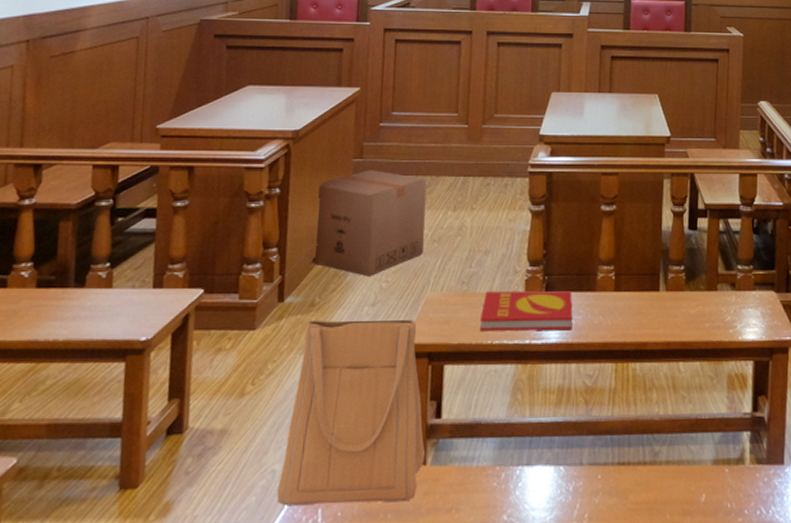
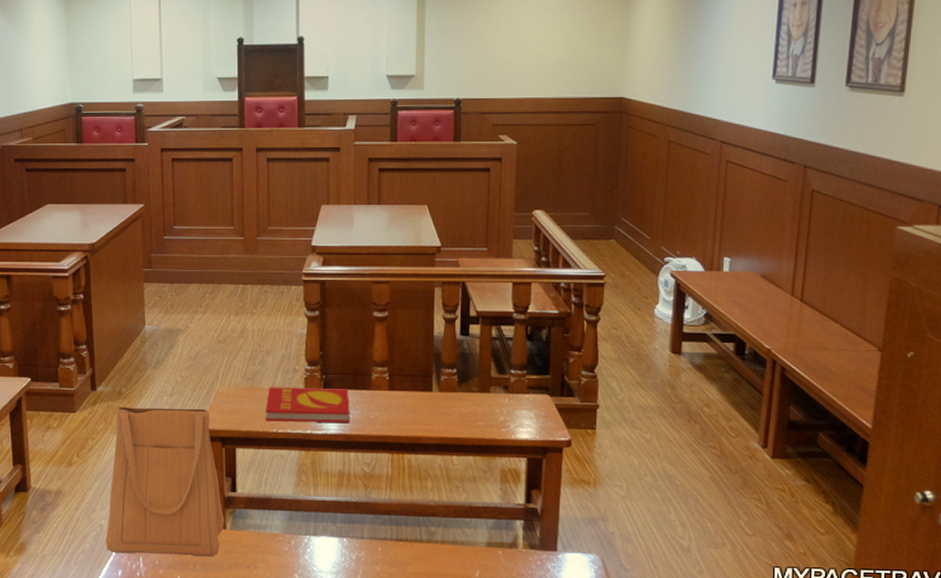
cardboard box: present [311,169,427,276] -> none [115,277,211,371]

